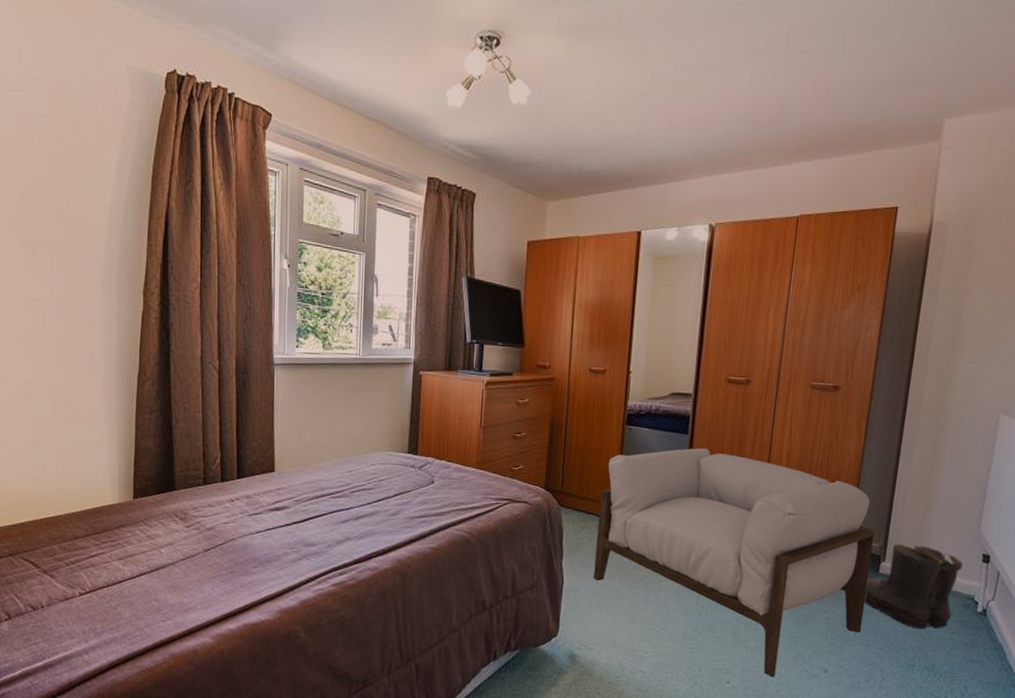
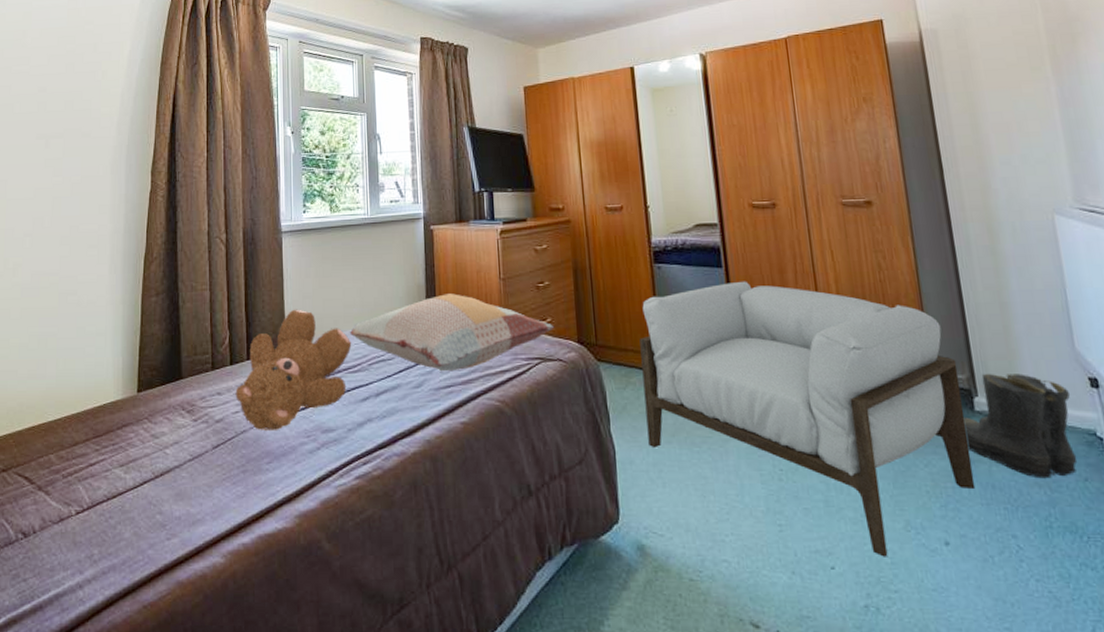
teddy bear: none [225,437,336,541] -> present [235,309,352,432]
decorative pillow: none [334,435,526,504] -> present [349,294,555,372]

